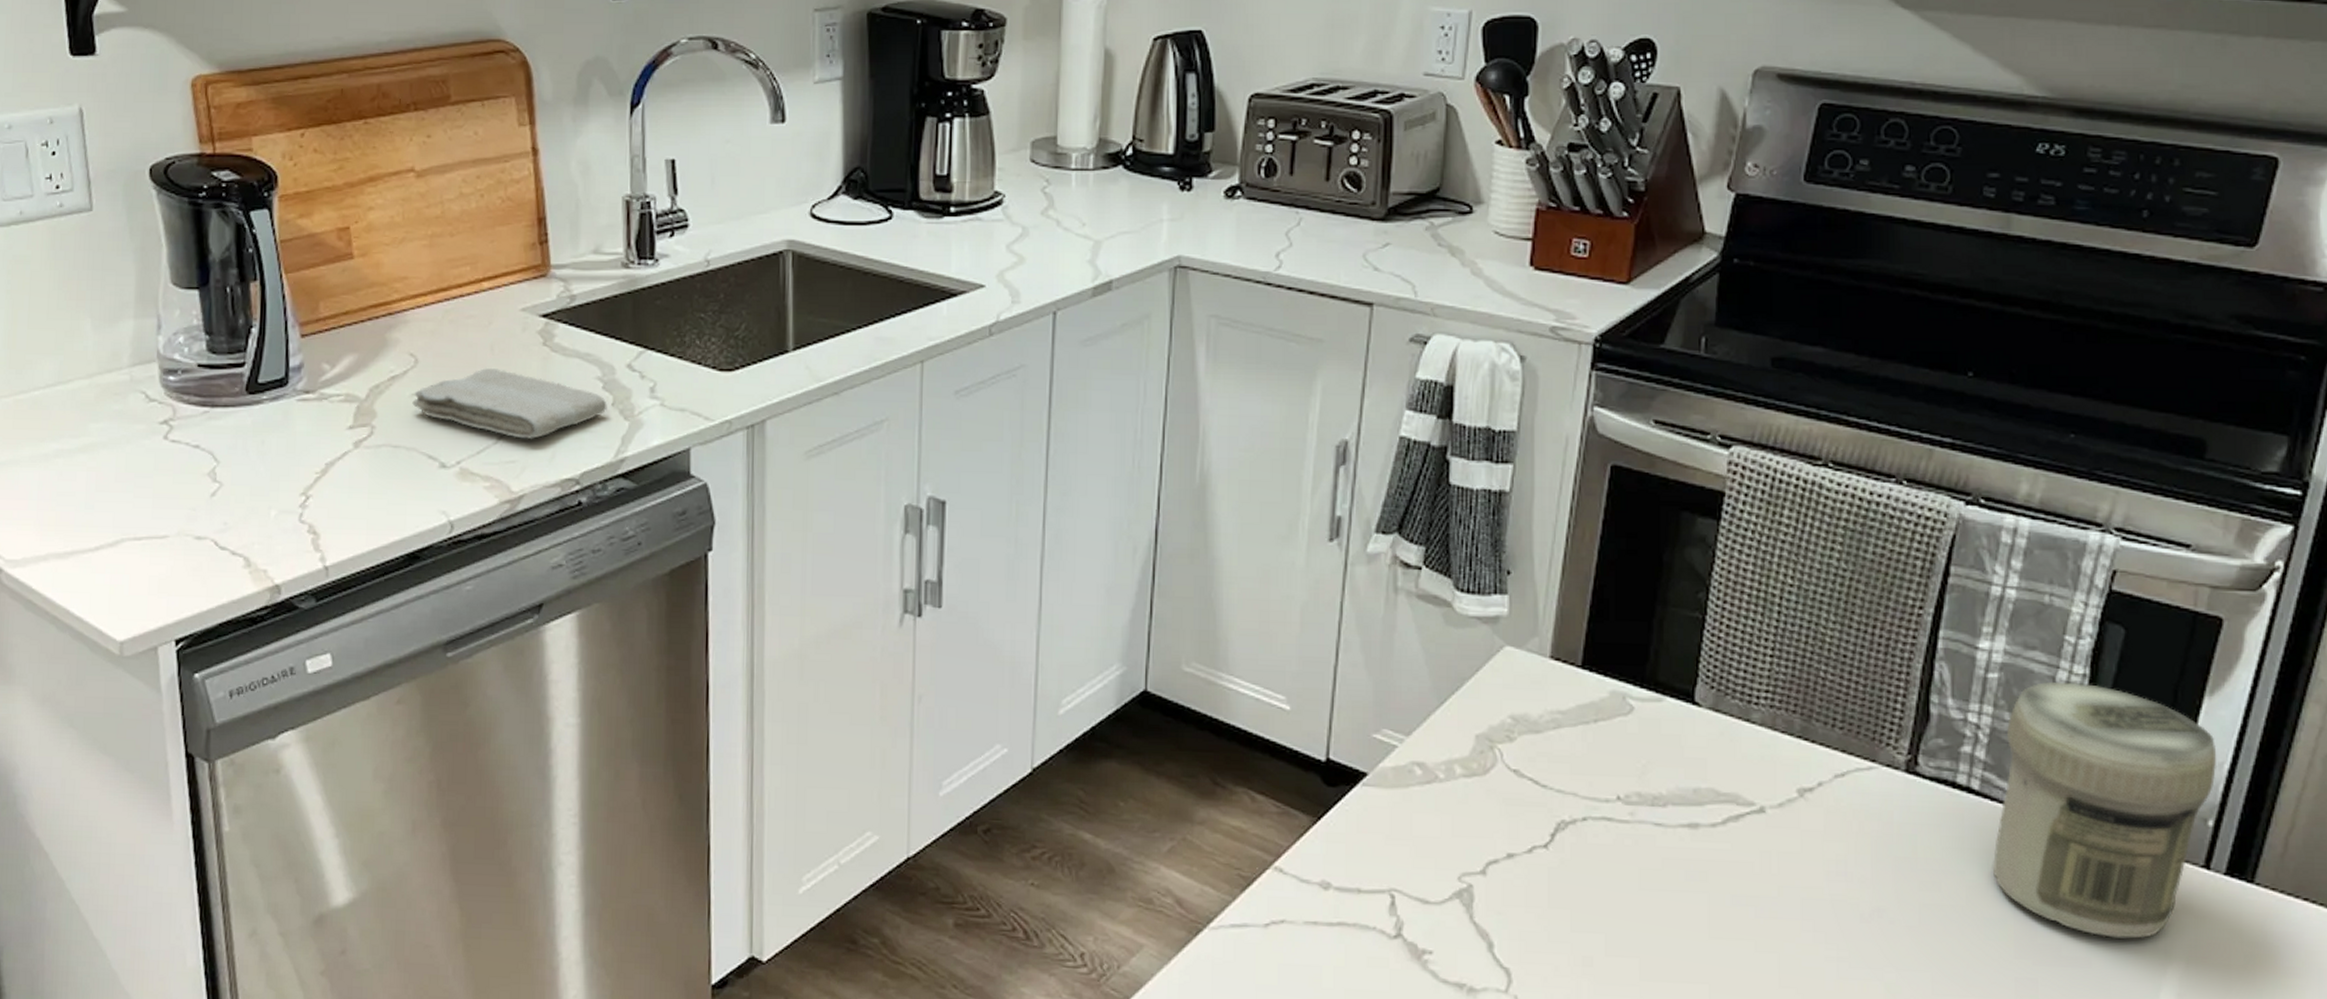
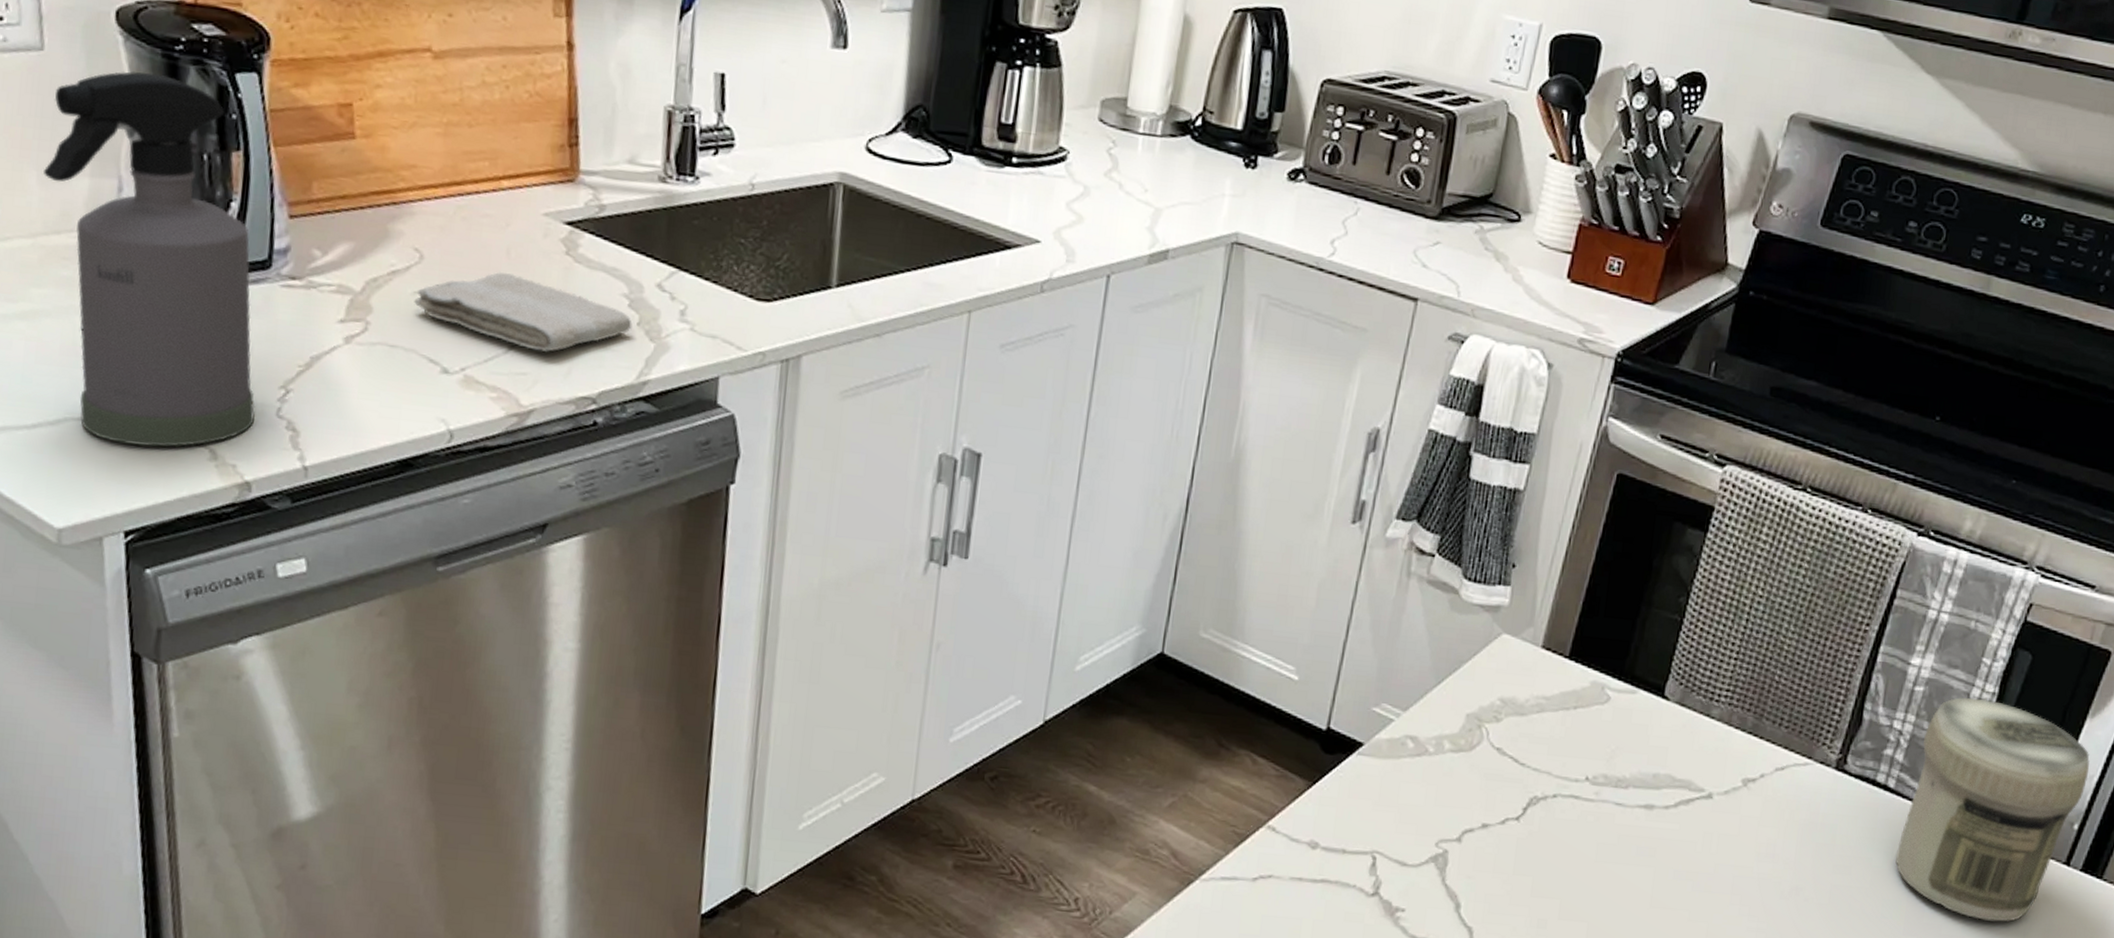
spray bottle: none [96,219,281,559] -> present [44,71,255,448]

